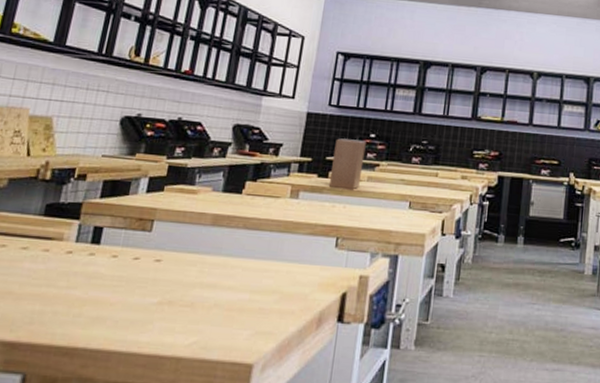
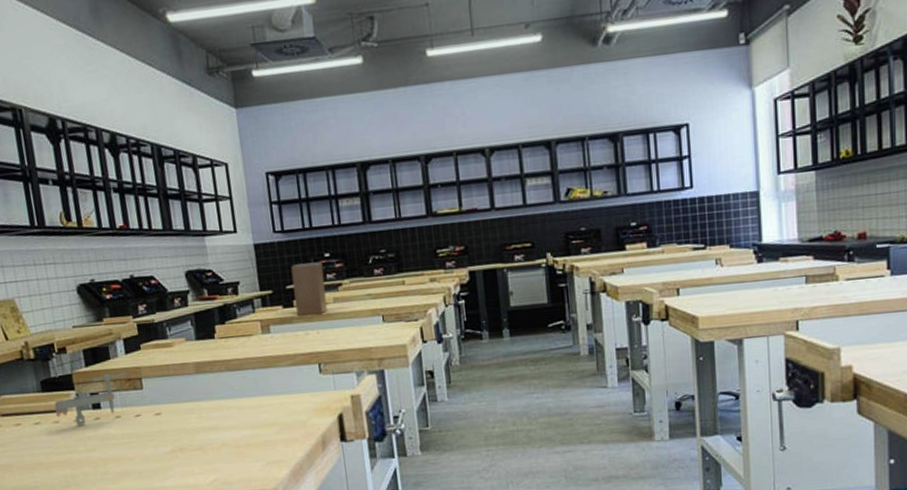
clamp: none [49,209,143,259] -> present [54,371,129,426]

